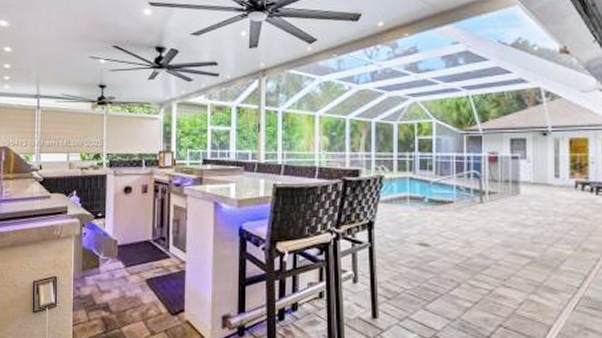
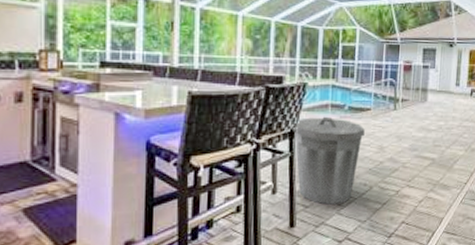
trash can: none [372,208,448,299] -> present [293,116,365,205]

